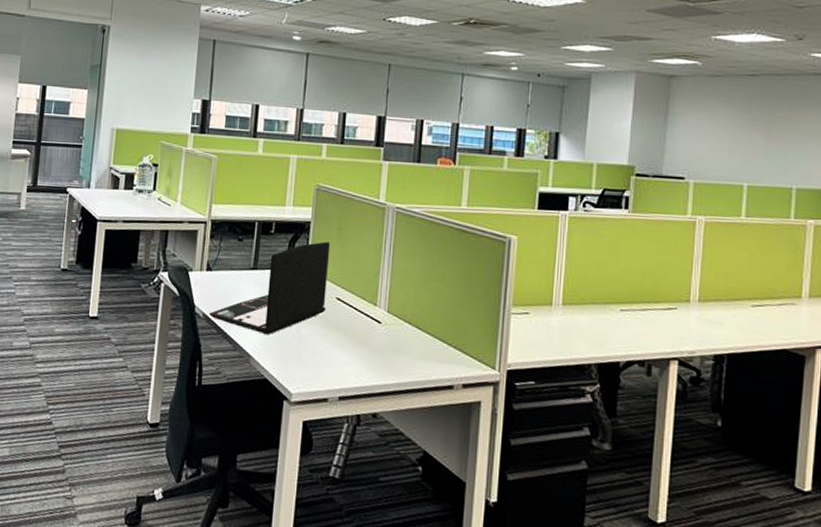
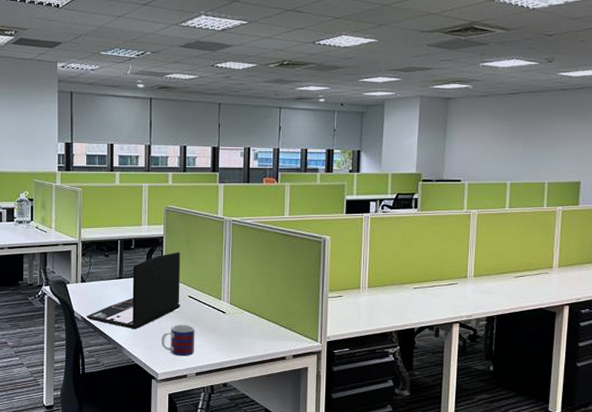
mug: none [299,332,342,375] -> present [162,324,195,356]

